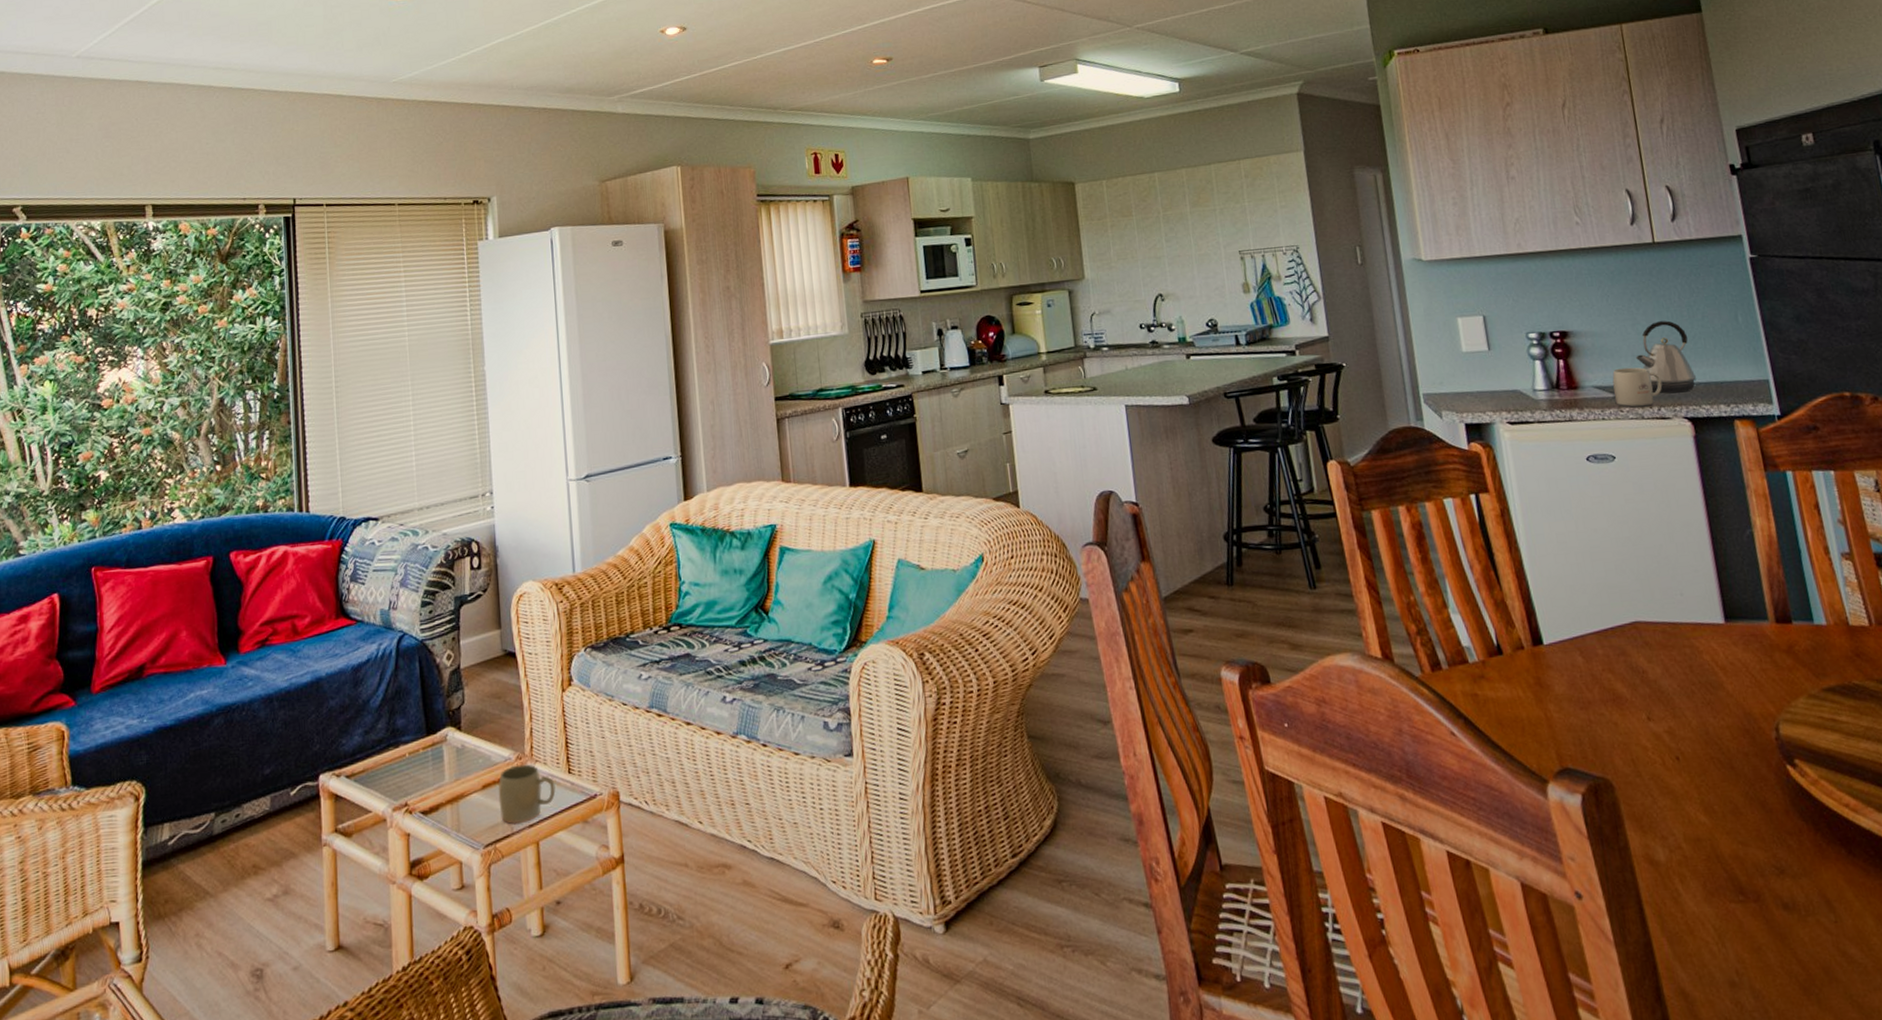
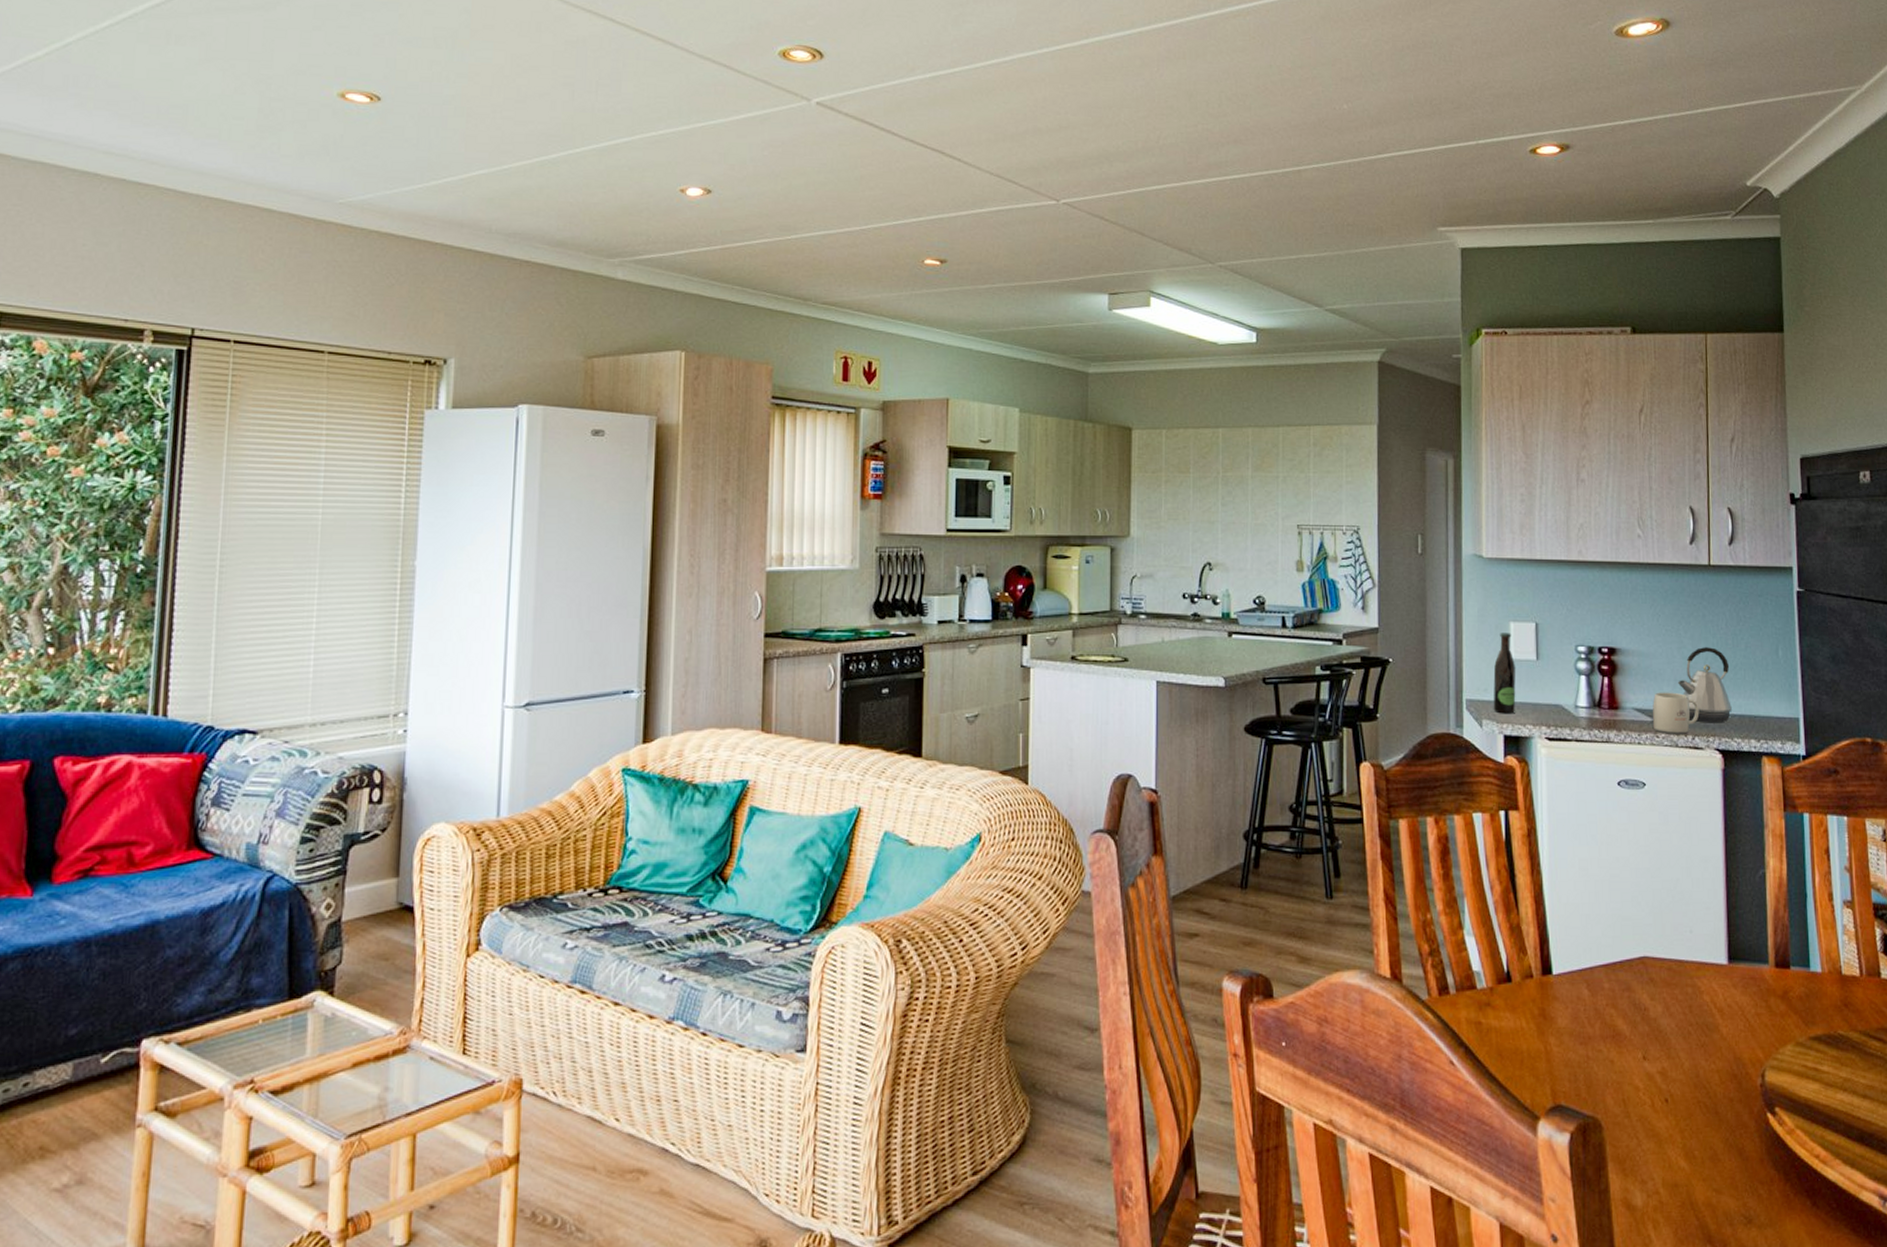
mug: present [498,764,556,824] -> none [371,1040,445,1112]
bottle: none [1446,328,1473,404] -> present [1493,633,1516,714]

